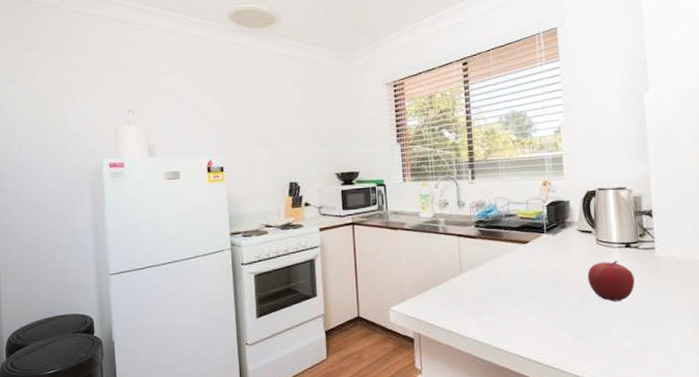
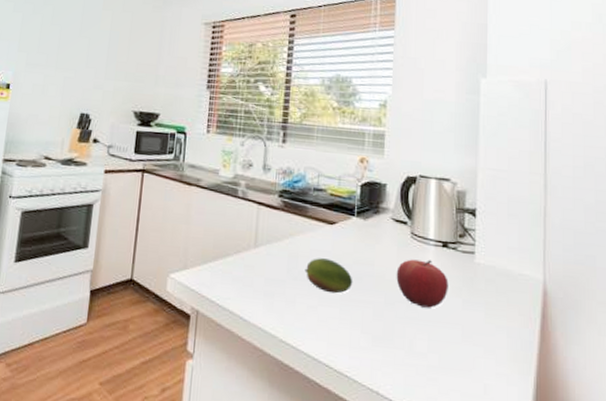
fruit: none [507,273,551,302] -> present [304,258,353,294]

